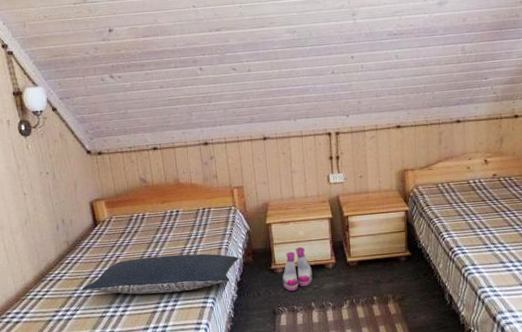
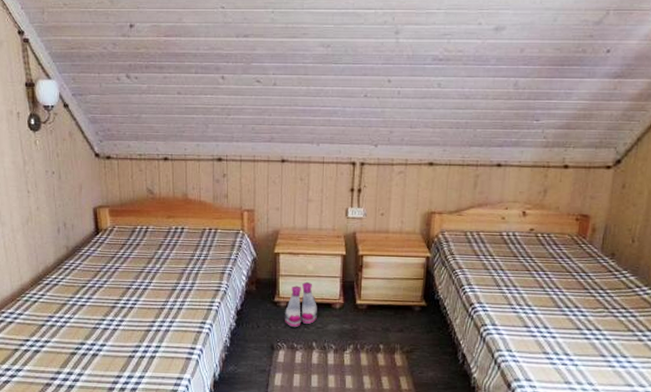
pillow: present [82,253,239,295] -> none [78,272,242,313]

